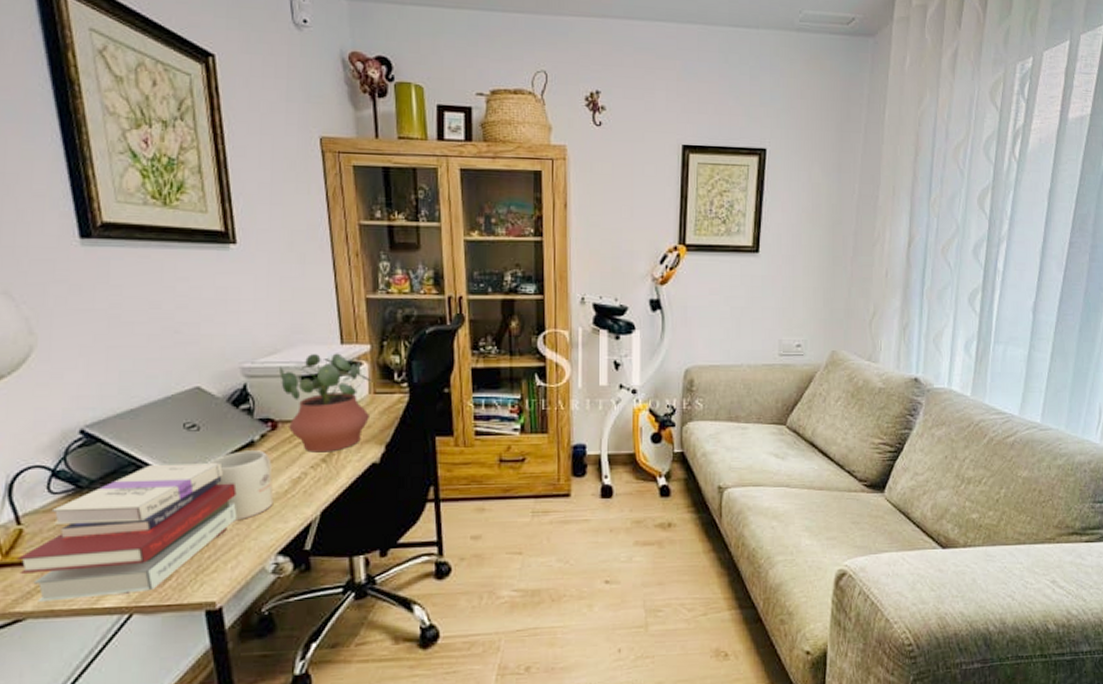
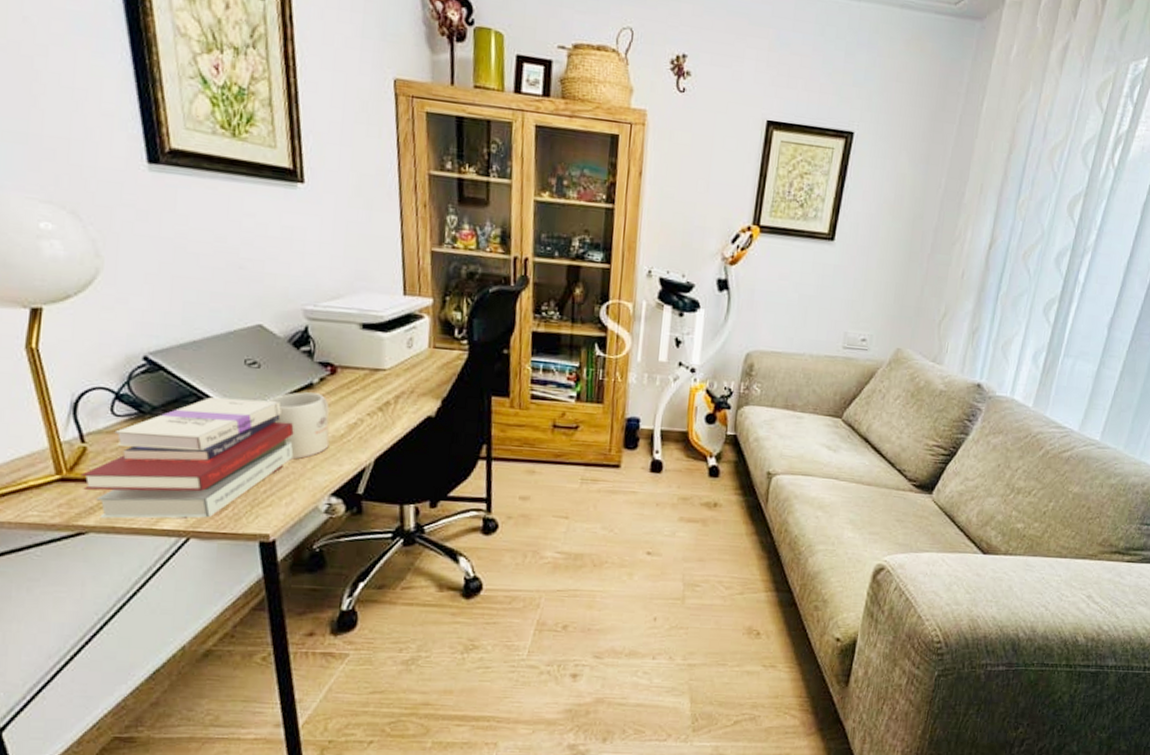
potted plant: present [279,353,372,453] -> none [341,302,432,402]

